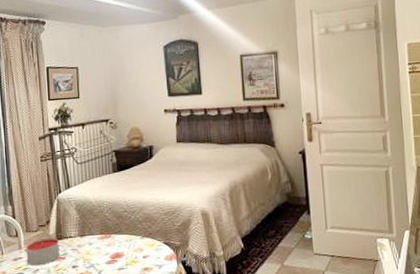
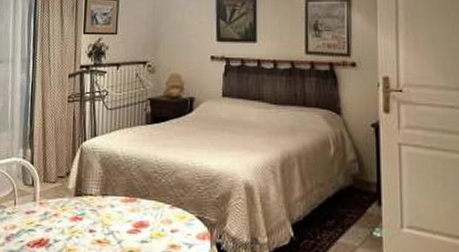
candle: present [25,238,60,266] -> none [40,192,78,224]

